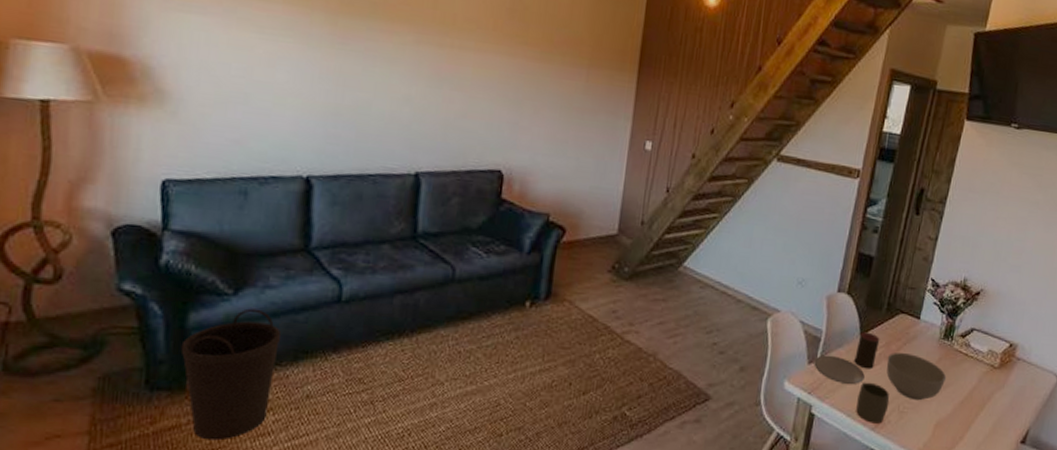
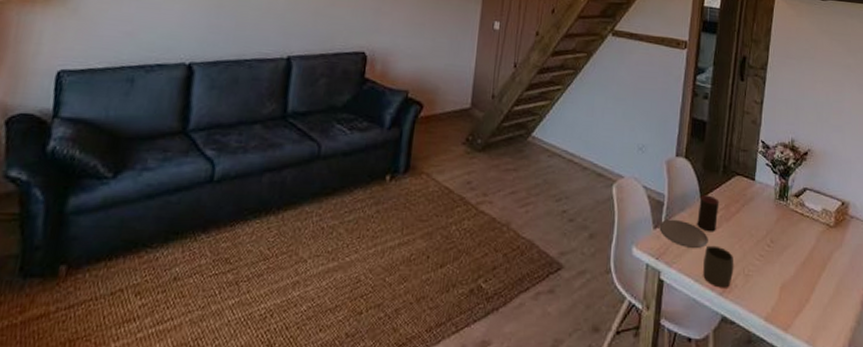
basket: present [180,308,281,441] -> none [57,191,154,329]
bowl: present [886,352,947,401] -> none [728,214,786,263]

